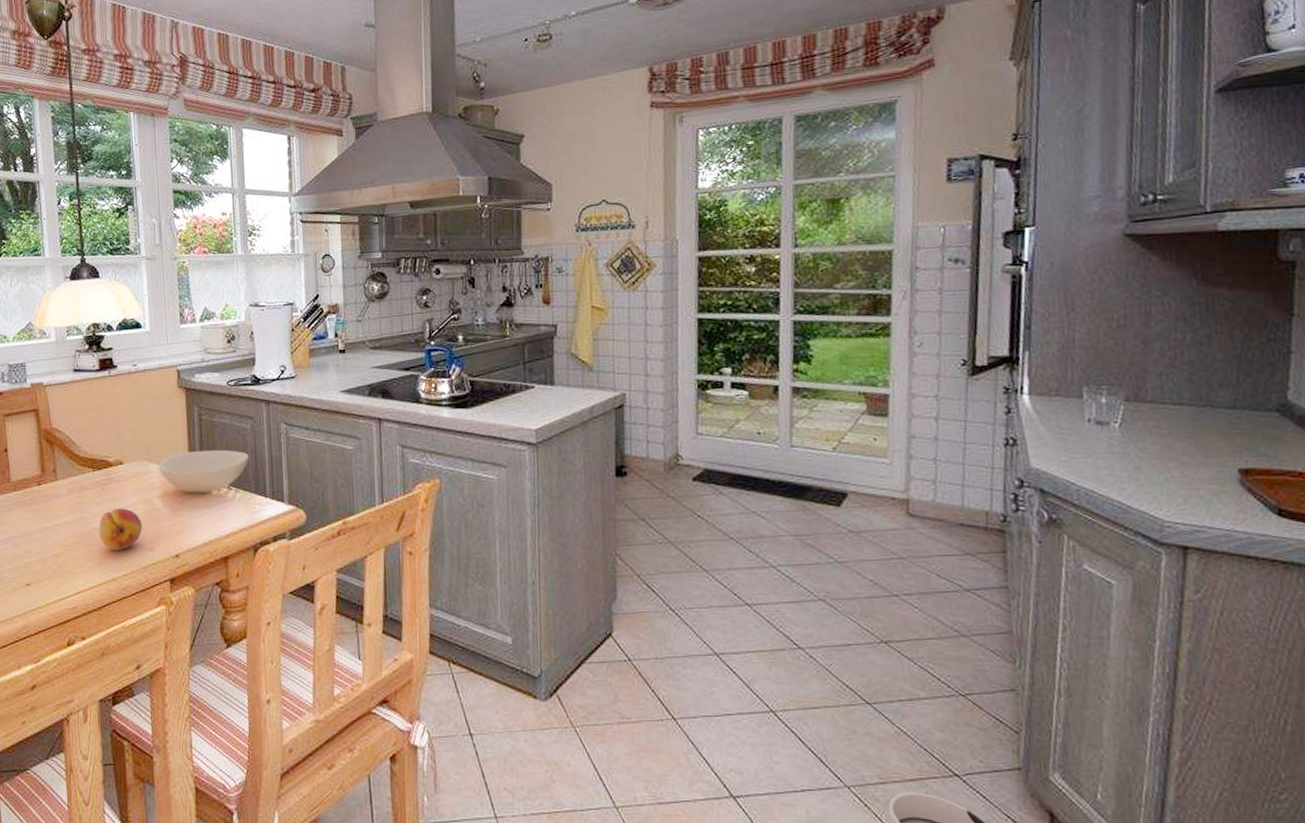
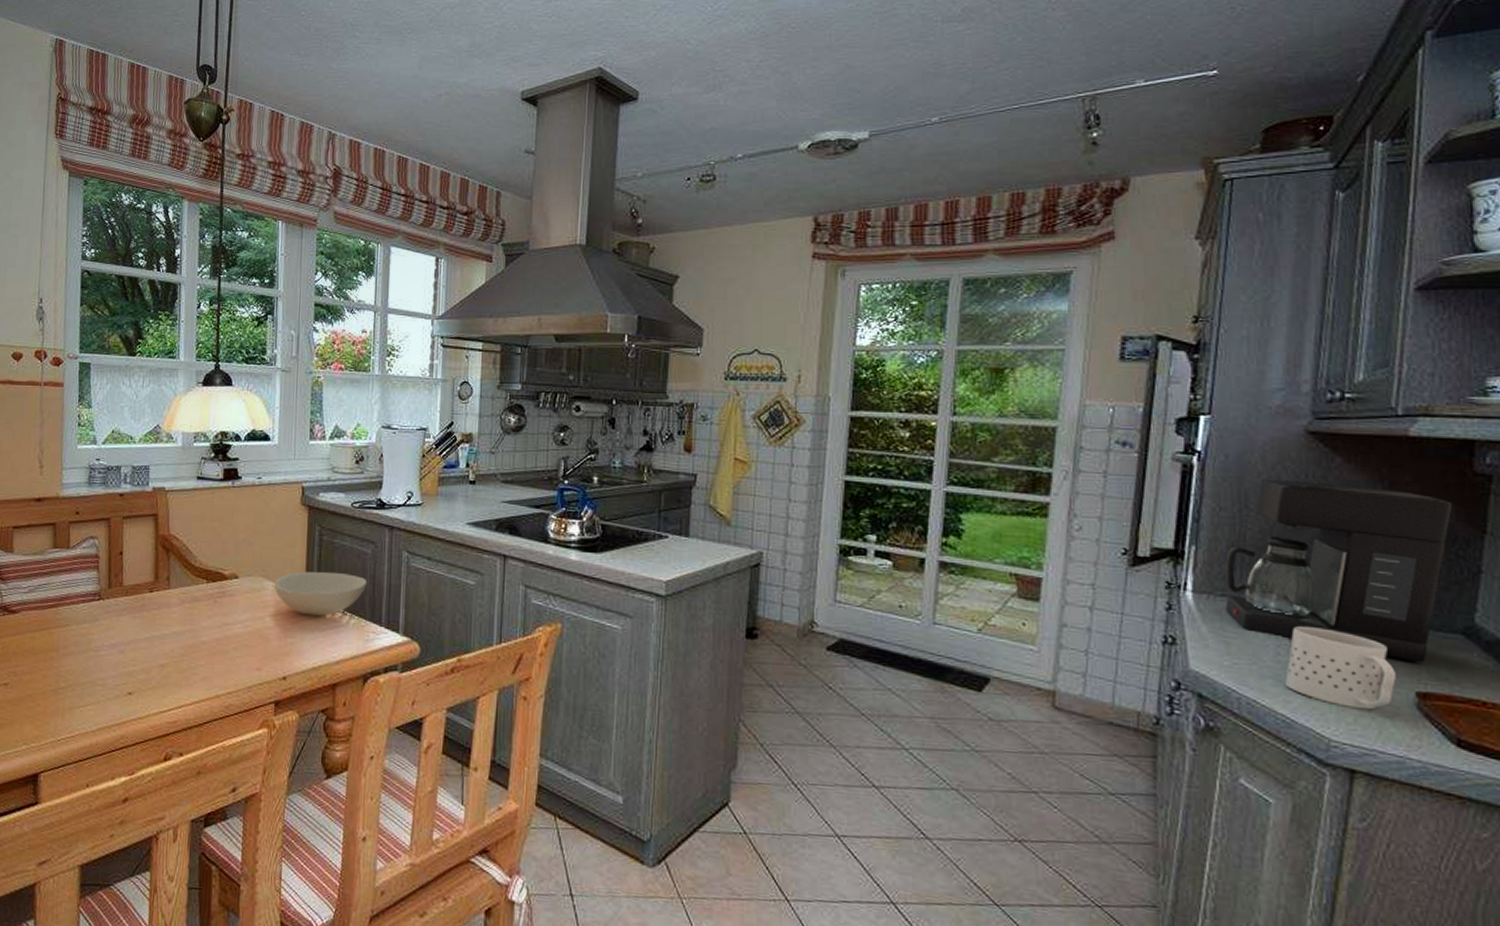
fruit: present [99,508,142,551] -> none [207,623,252,668]
coffee maker: none [1057,281,1262,442] -> present [1225,479,1453,663]
mug: none [1119,417,1220,490] -> present [1285,626,1396,710]

